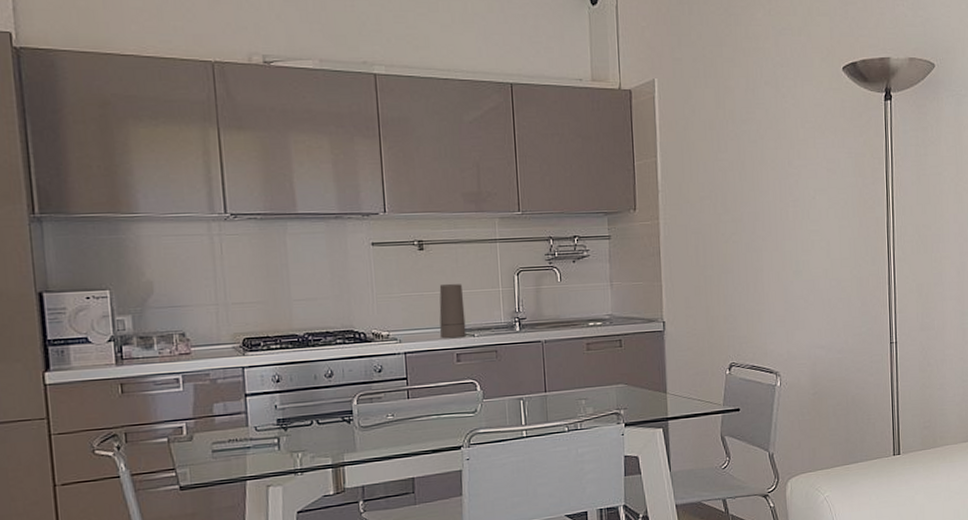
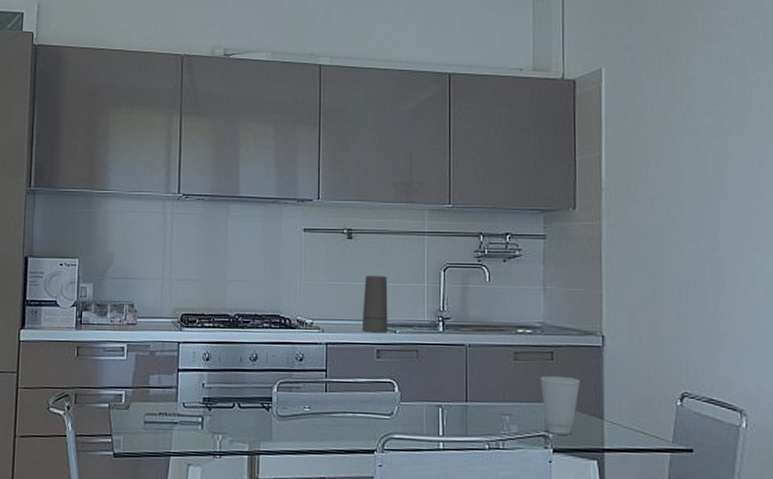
cup: none [610,360,646,411] -> present [540,375,580,435]

